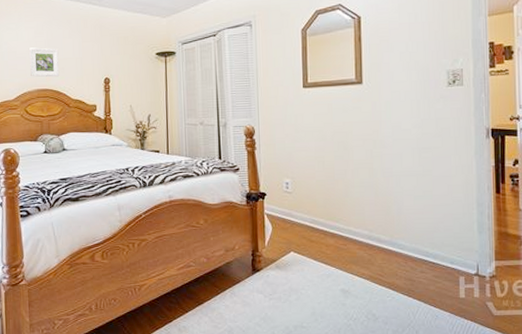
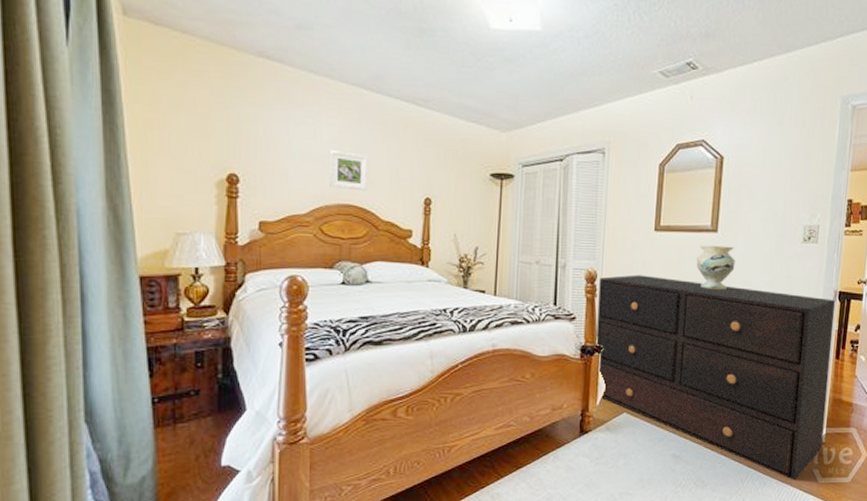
dresser: none [257,127,493,314] -> present [596,274,836,481]
decorative vase: none [345,95,383,136] -> present [696,245,735,291]

